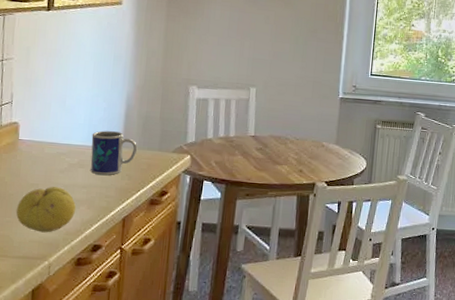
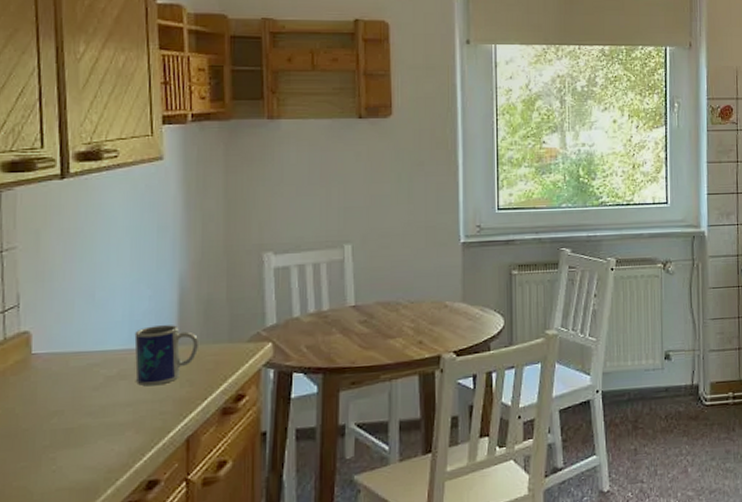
fruit: present [15,187,77,233] -> none [33,410,120,476]

